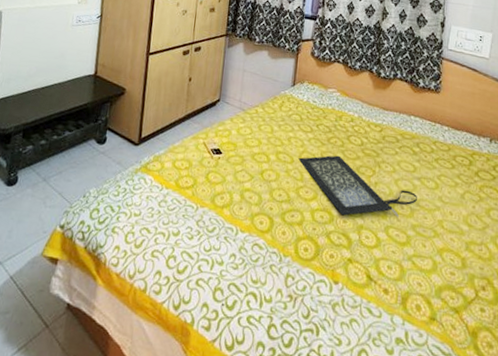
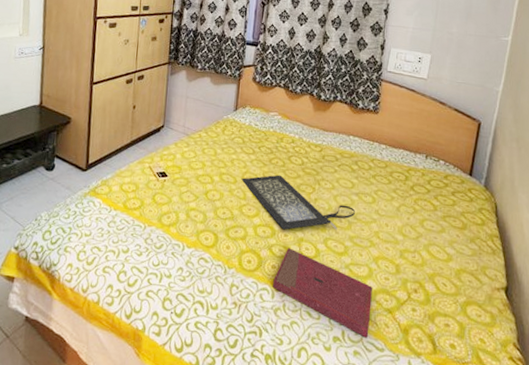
book: none [331,235,437,341] -> present [273,248,372,338]

